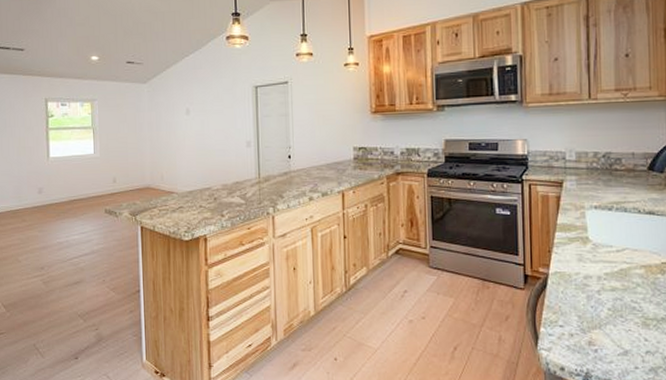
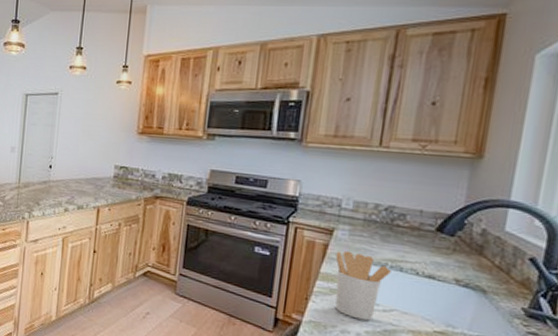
utensil holder: none [568,200,617,263] -> present [335,250,391,321]

